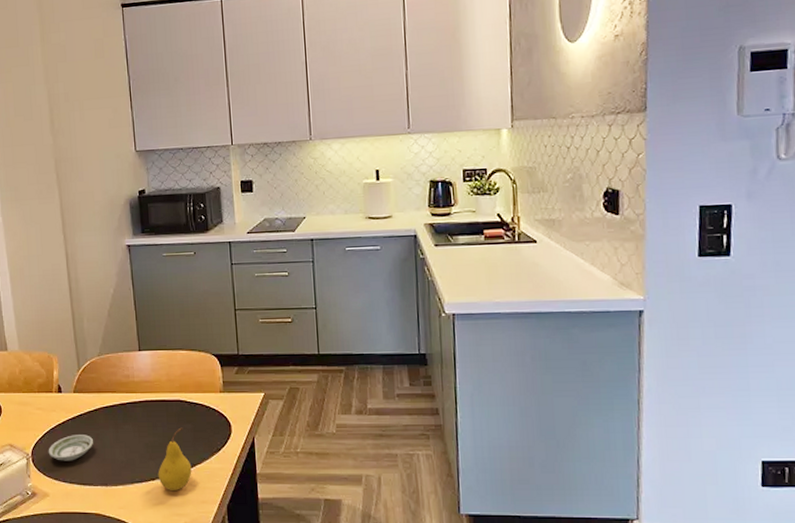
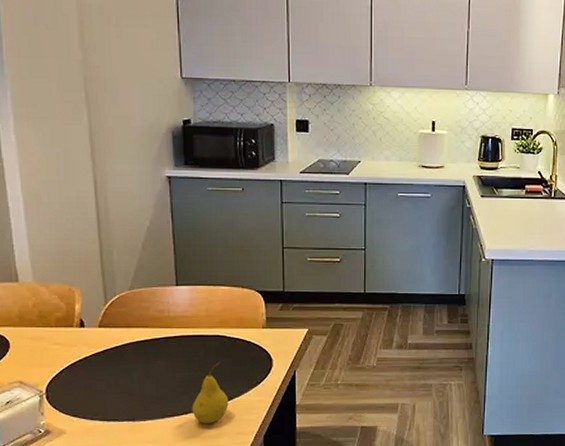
saucer: present [48,435,93,461] -> none [66,370,120,398]

